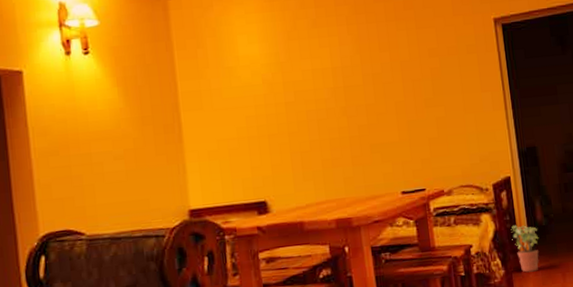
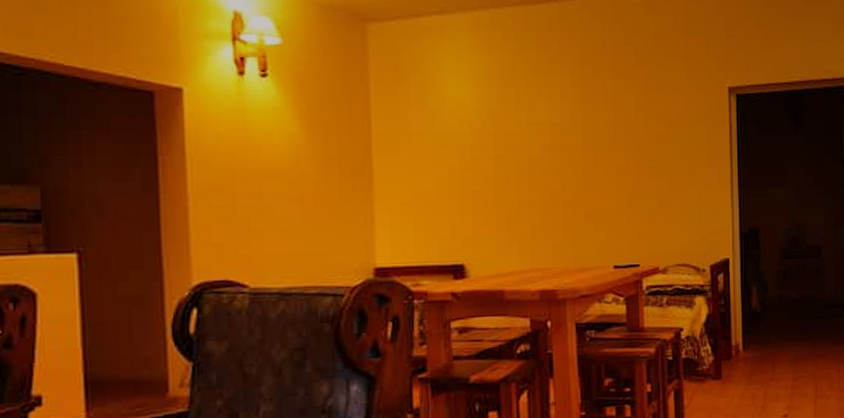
potted plant: present [511,225,539,273] -> none [724,310,752,361]

